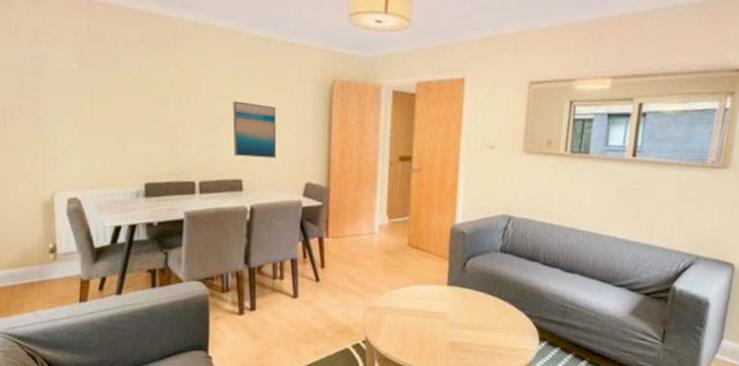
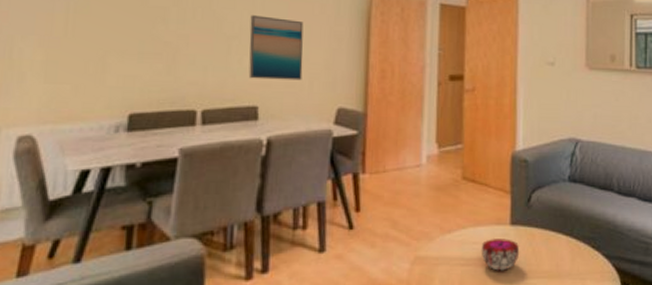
decorative bowl: none [422,296,454,322] -> present [481,239,520,271]

